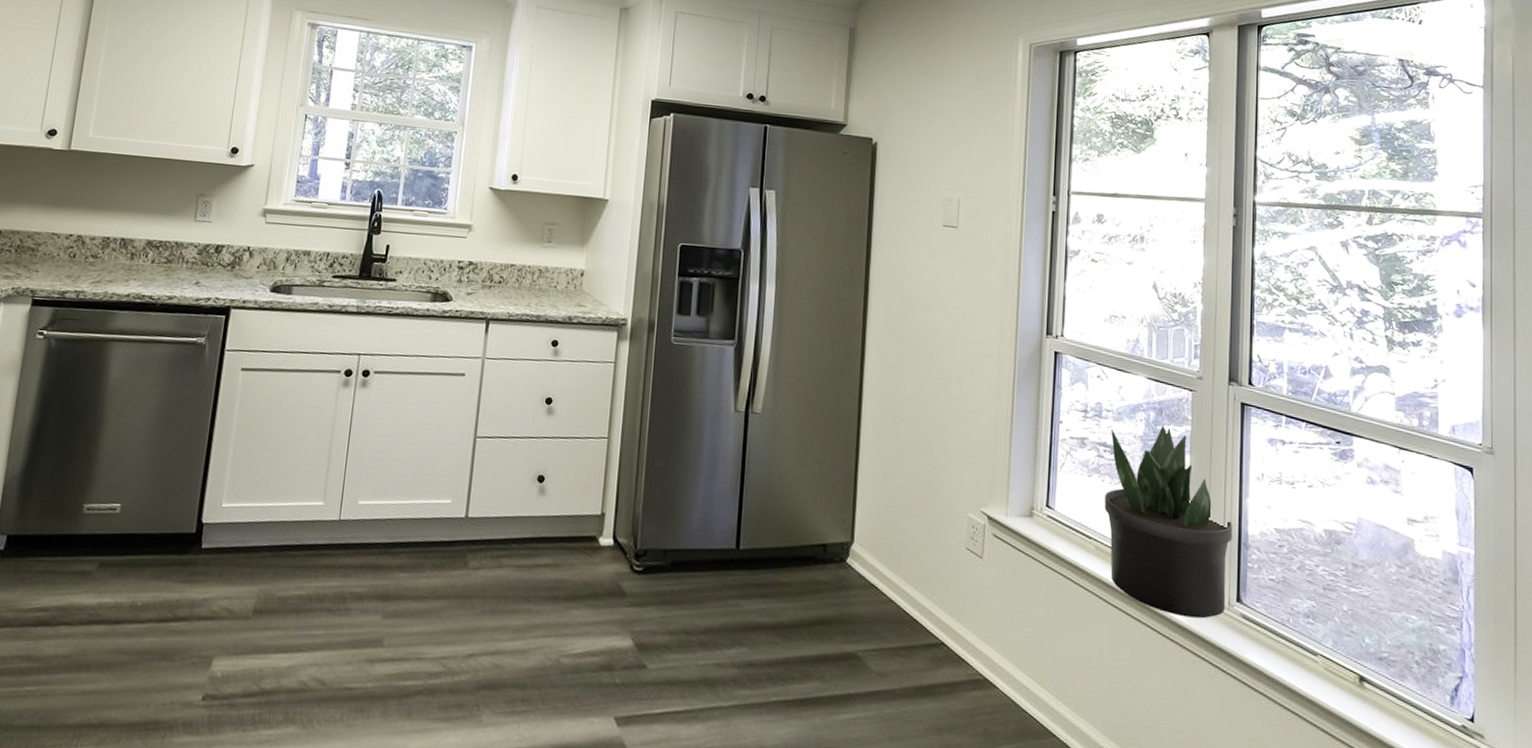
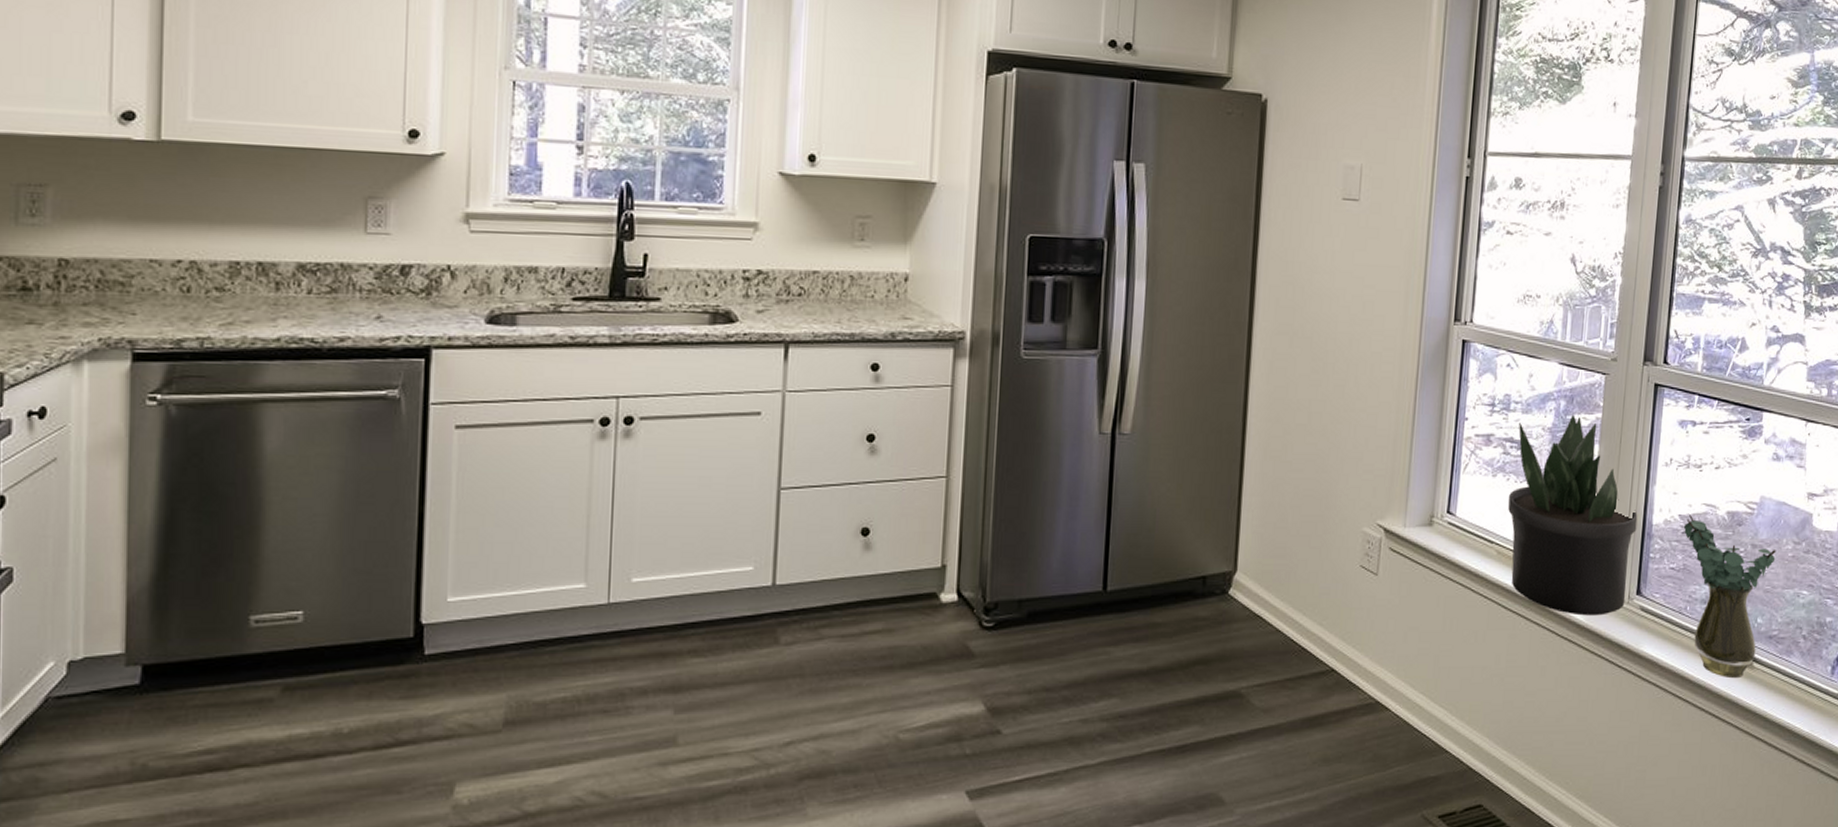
vase: none [1280,529,1379,698] -> present [1683,515,1776,679]

